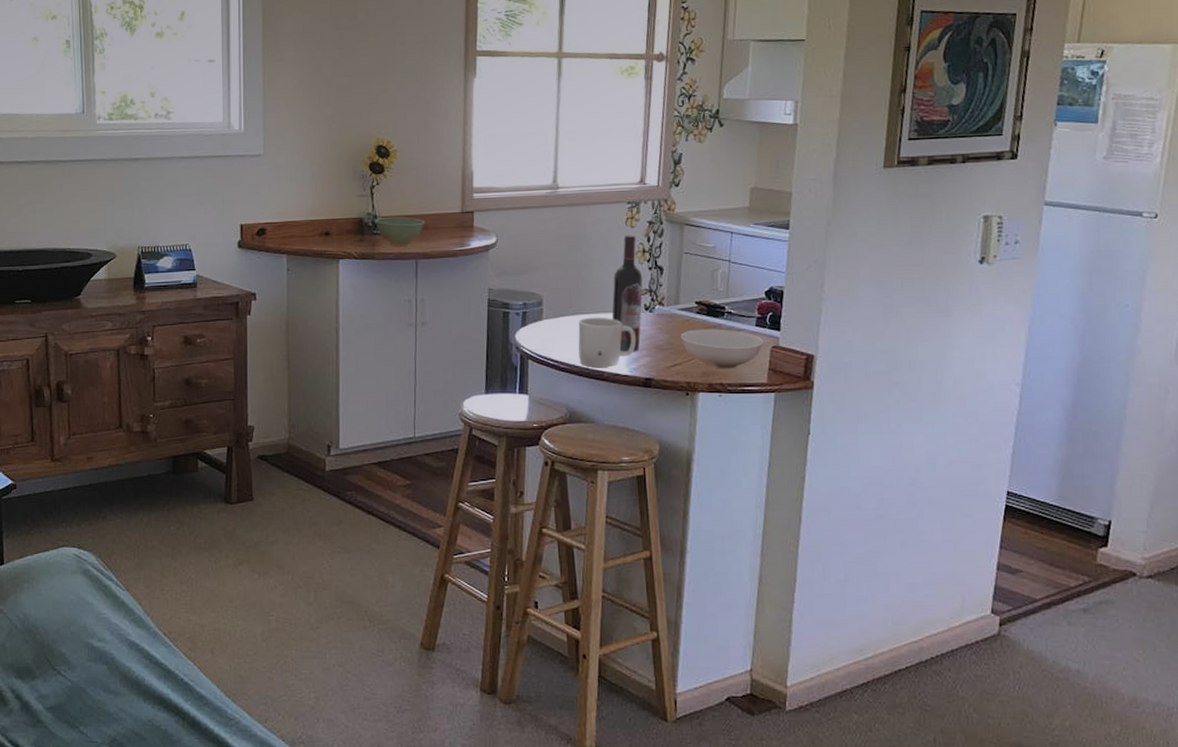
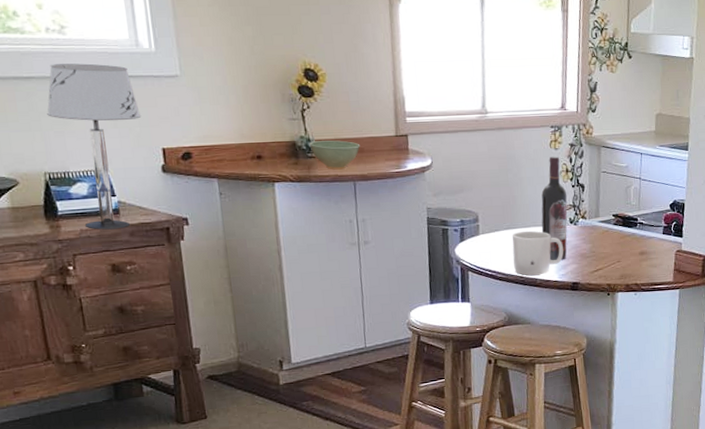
table lamp: none [147,145,226,303] -> present [47,63,142,230]
bowl: present [680,329,763,369] -> none [601,237,669,272]

